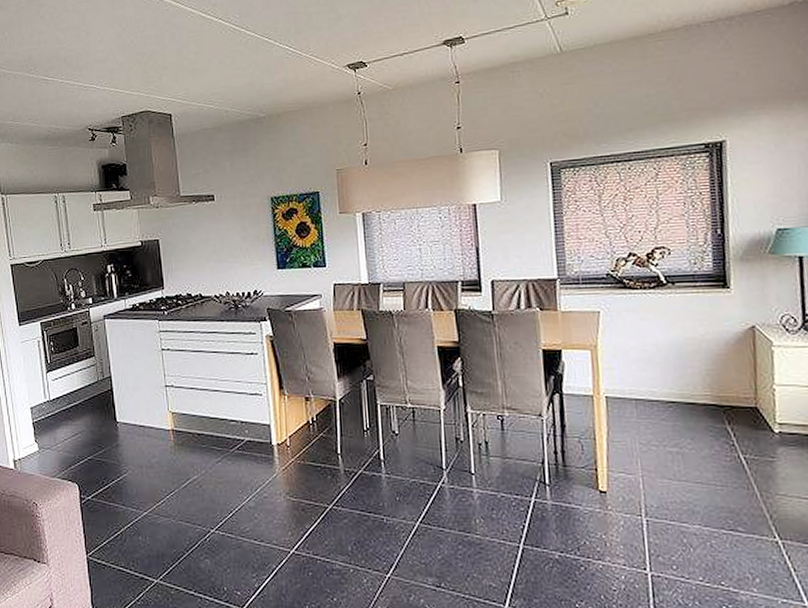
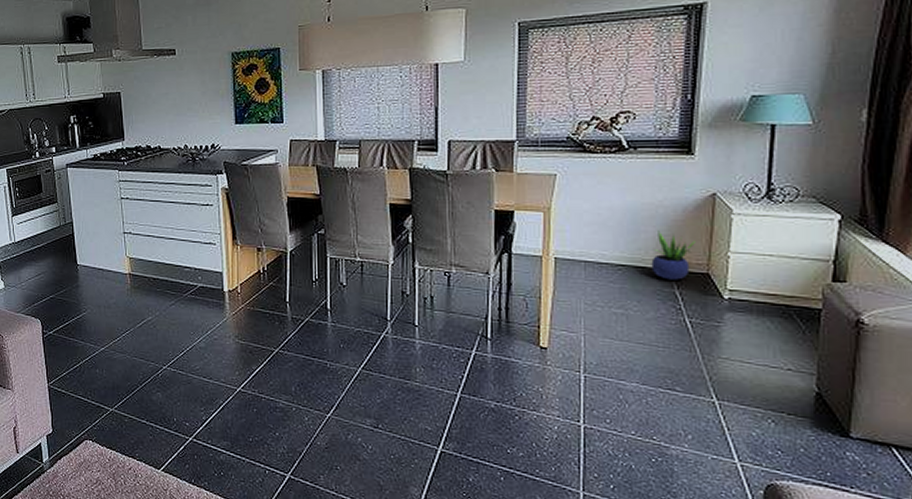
potted plant: none [700,365,741,415] -> present [651,230,695,280]

